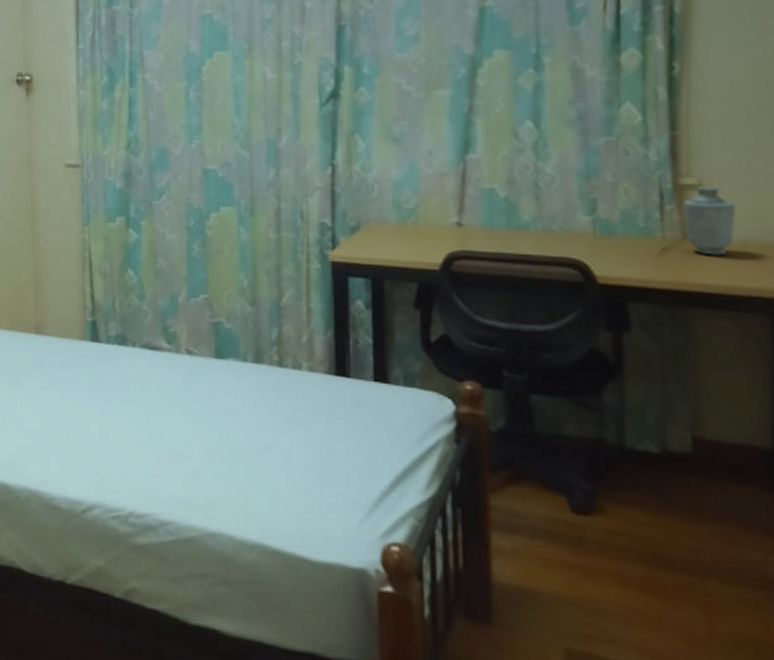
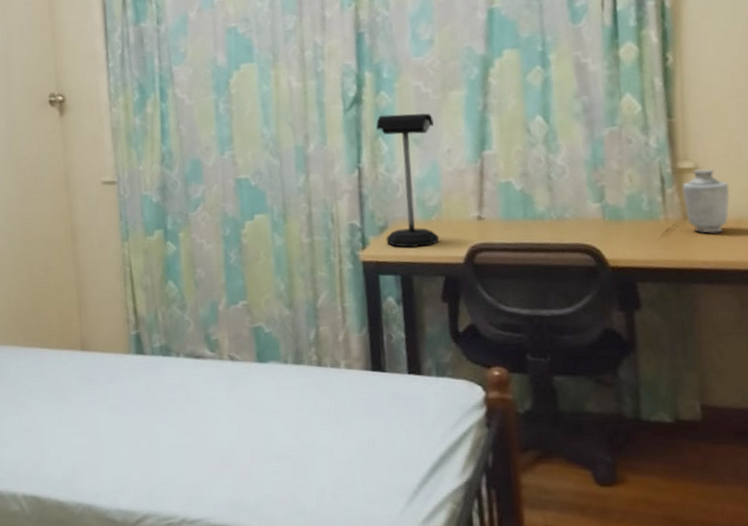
desk lamp: none [352,111,415,250] -> present [376,113,440,248]

